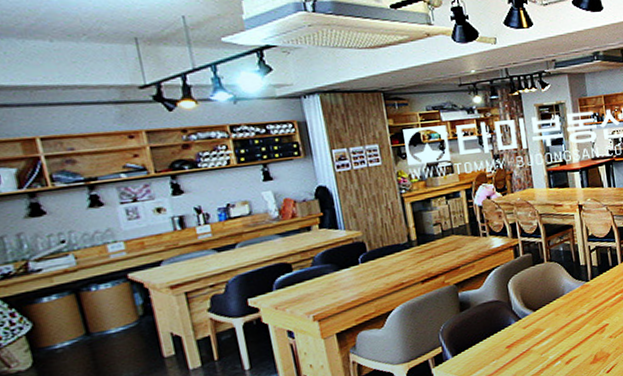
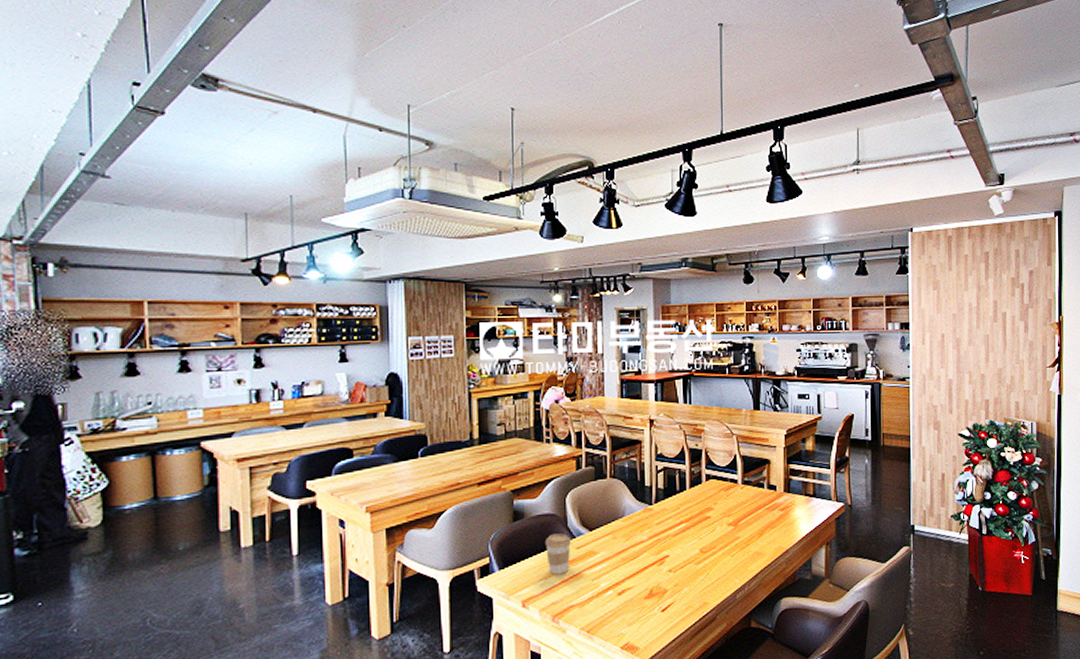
coffee cup: none [492,317,519,354] -> present [544,533,571,575]

